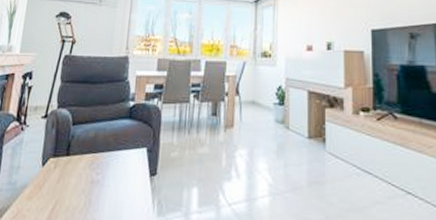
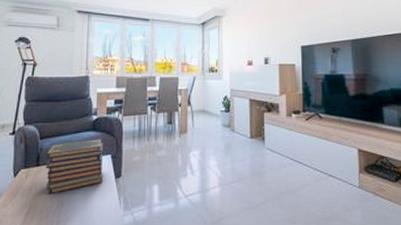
book stack: none [75,128,139,190] -> present [45,139,104,195]

